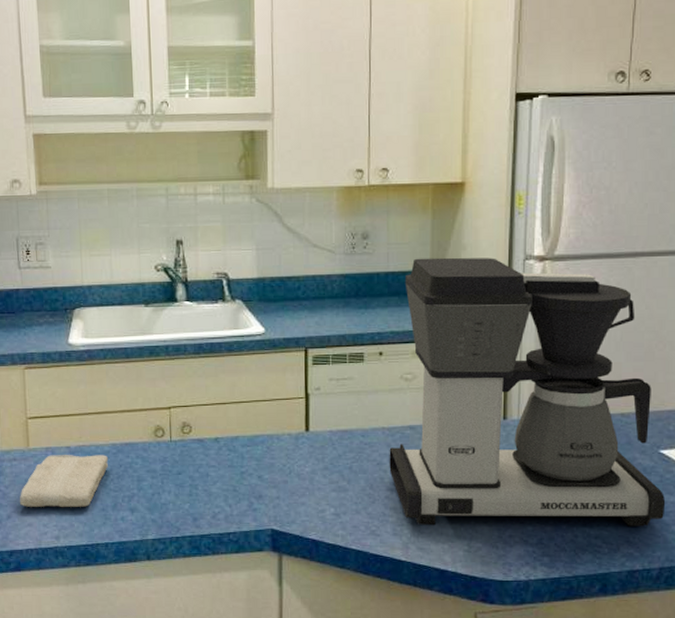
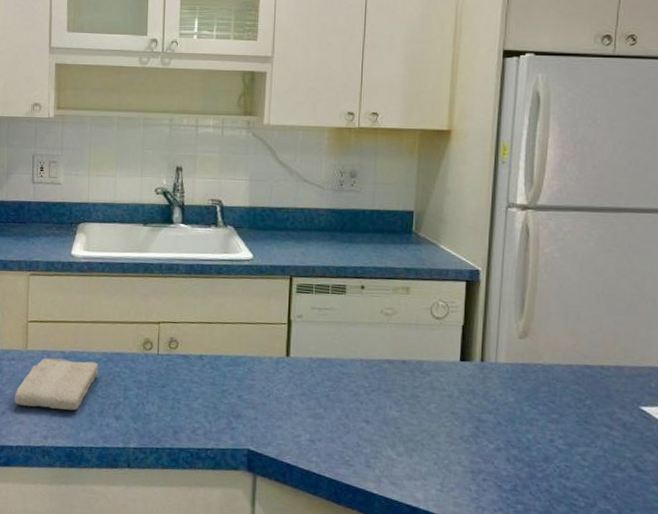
coffee maker: present [389,257,666,526] -> none [365,198,646,484]

